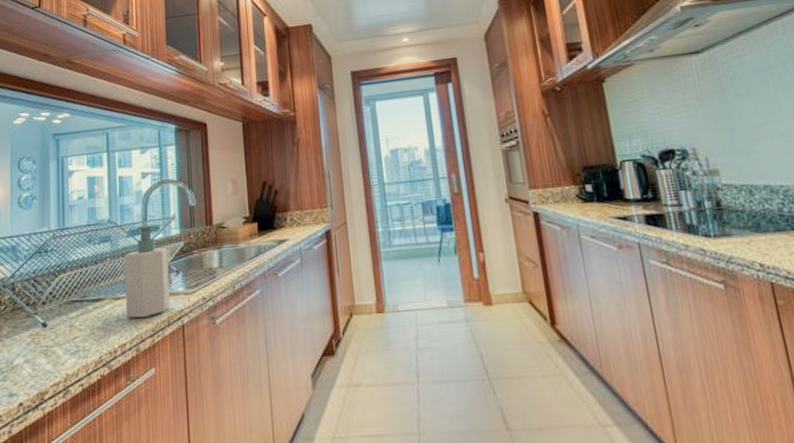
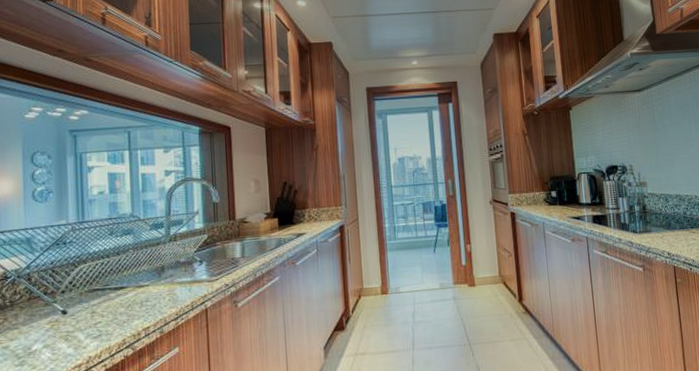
soap bottle: present [123,225,170,319] -> none [147,219,194,304]

